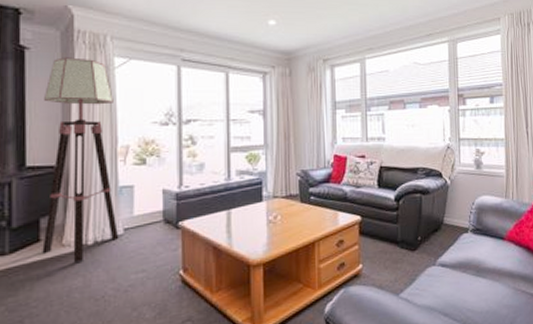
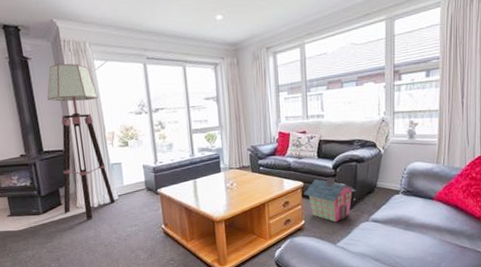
toy house: none [361,211,421,267] -> present [303,177,356,223]

